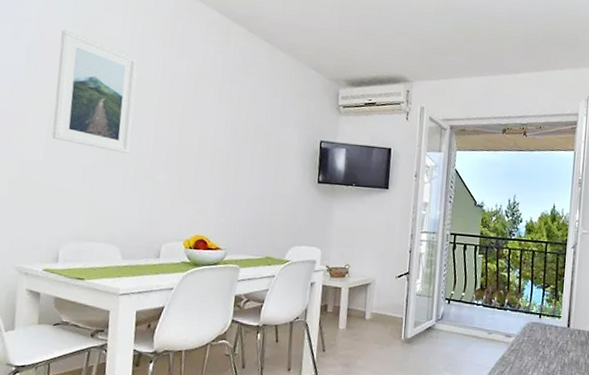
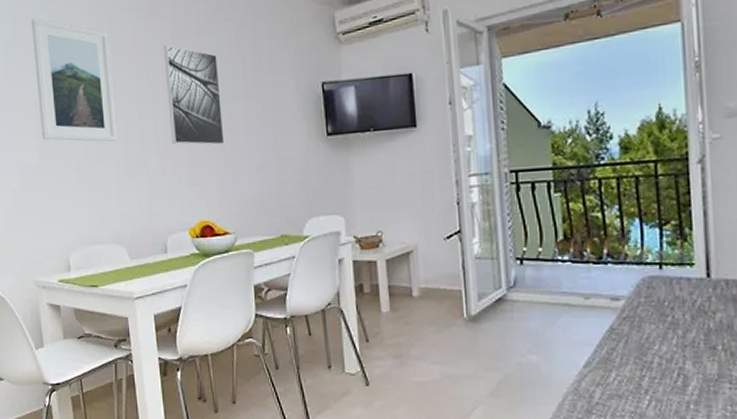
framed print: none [181,82,236,175] -> present [163,45,225,146]

